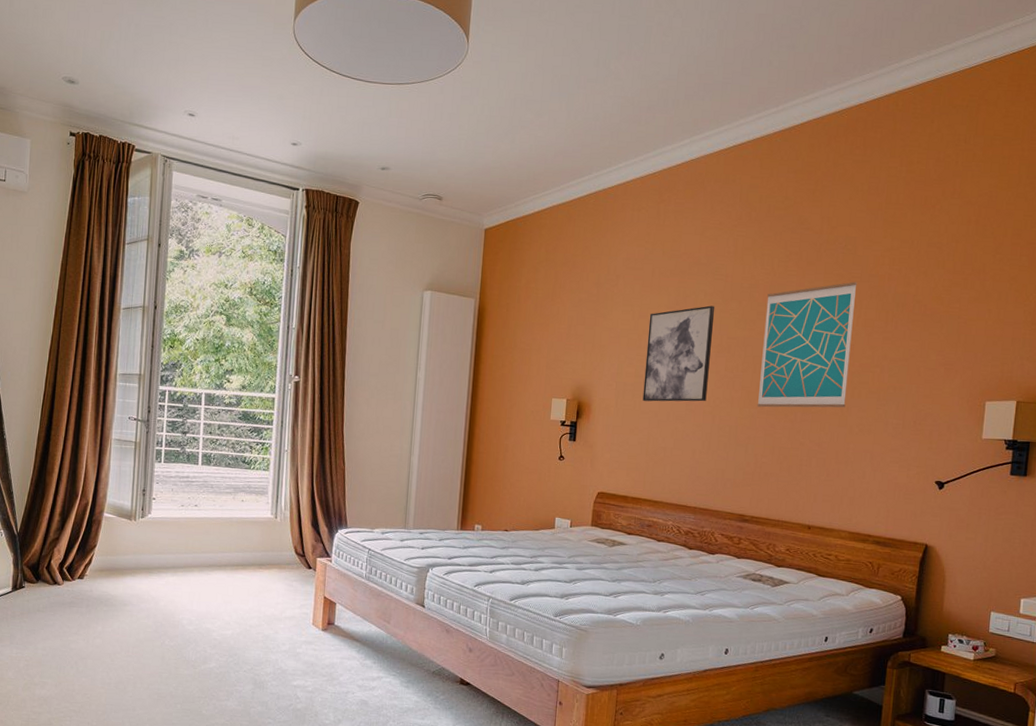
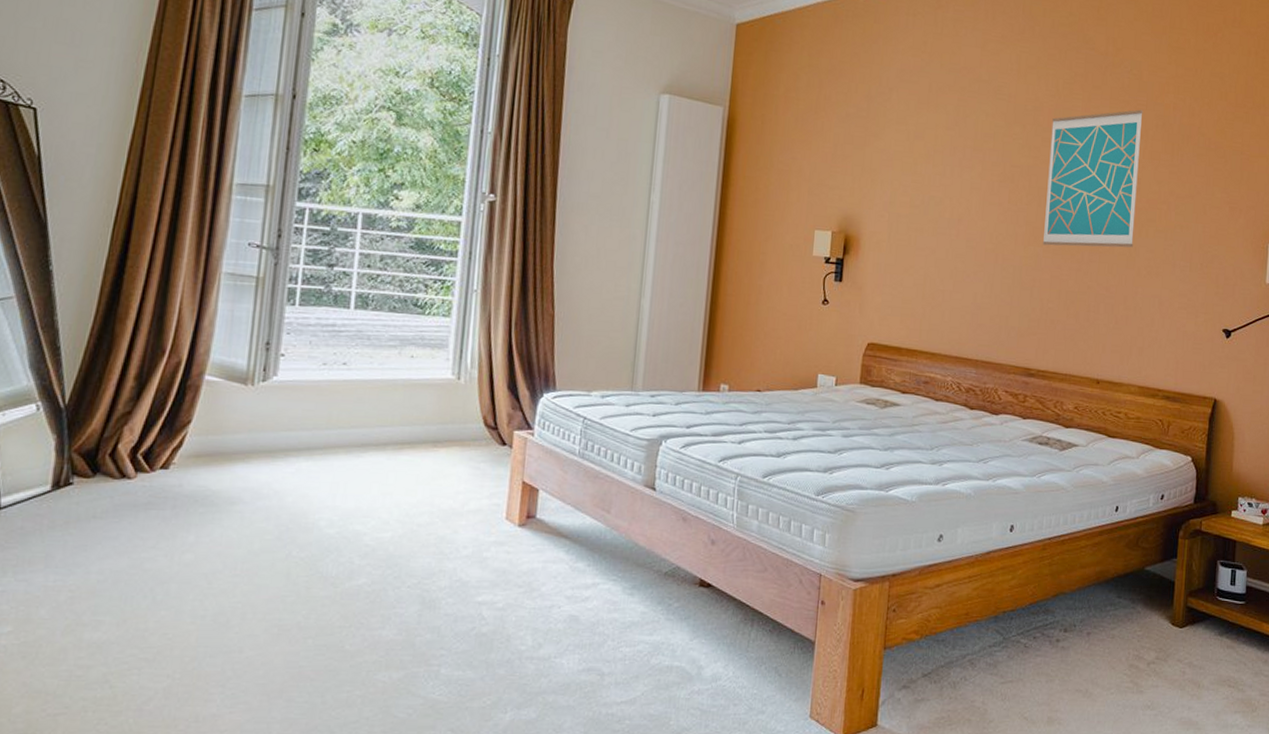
wall art: present [642,305,715,402] -> none [918,128,998,238]

